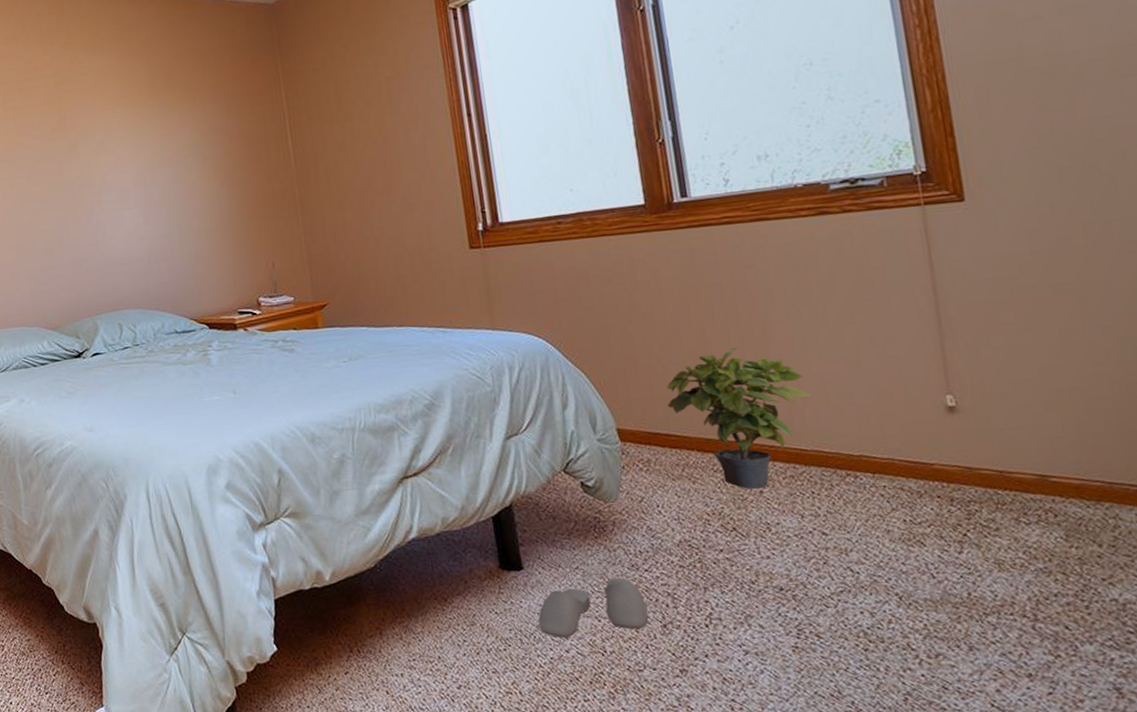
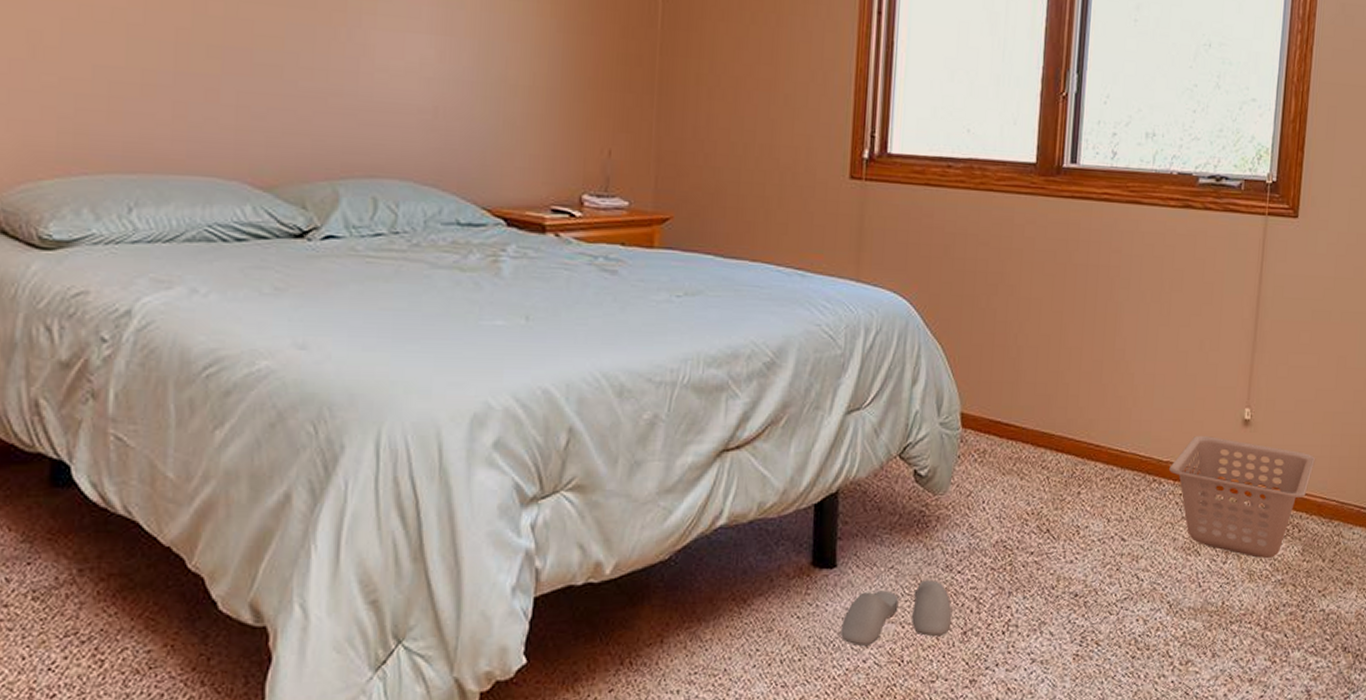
potted plant: present [666,348,811,489] -> none [1014,337,1141,489]
laundry basket: none [863,426,1059,546] -> present [1169,435,1316,558]

